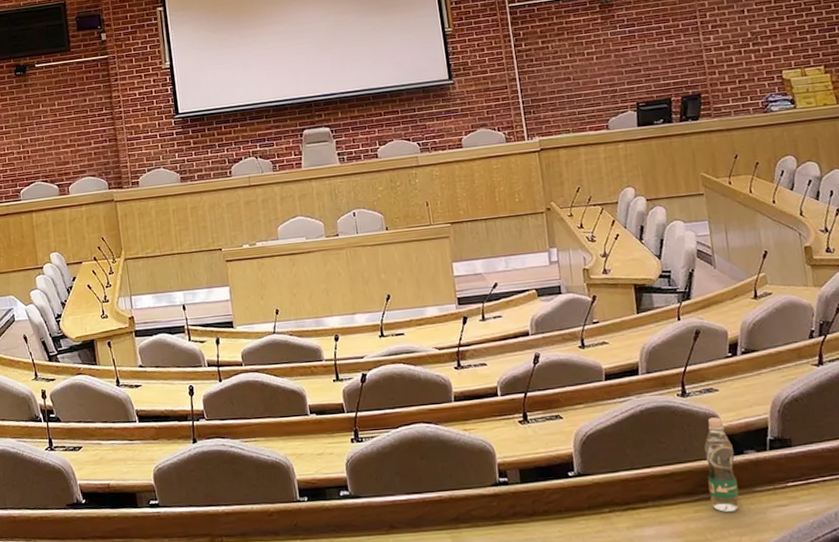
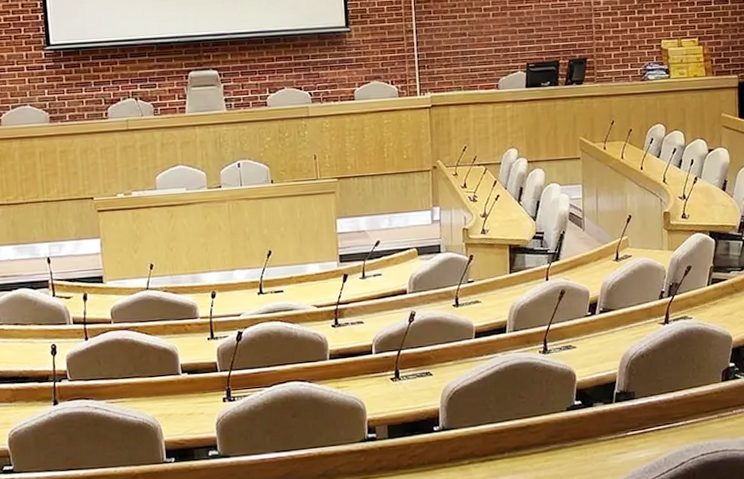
bottle: present [703,417,740,512] -> none [558,372,586,460]

